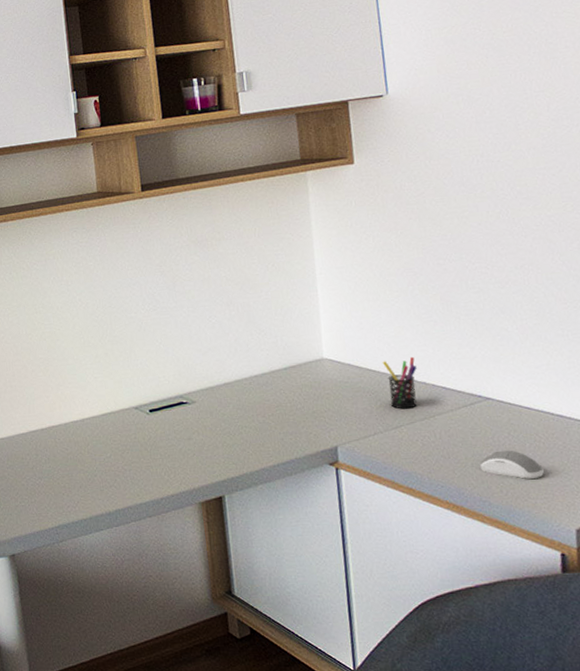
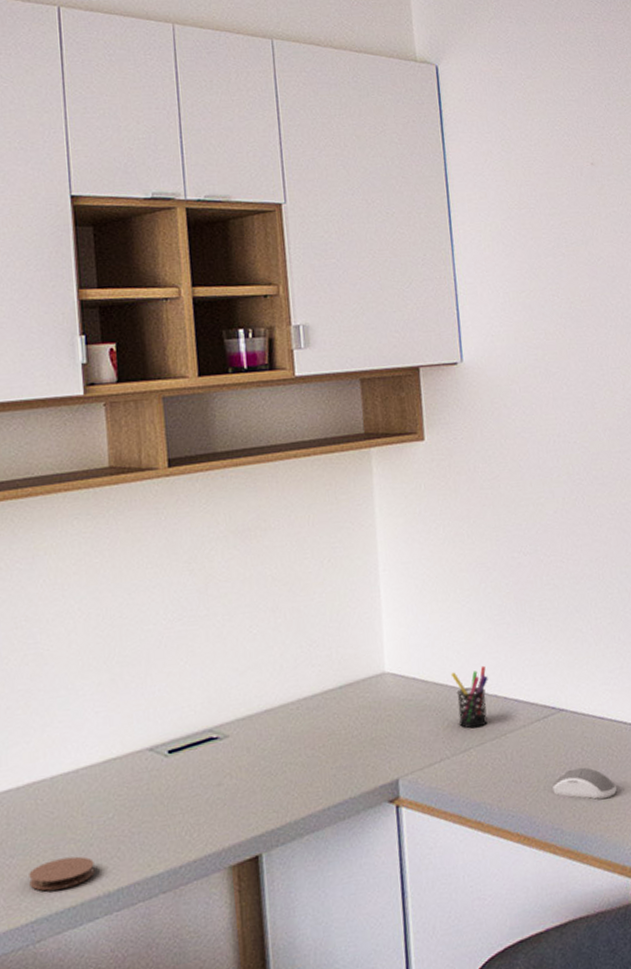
coaster: none [52,483,99,506] -> present [29,856,95,891]

